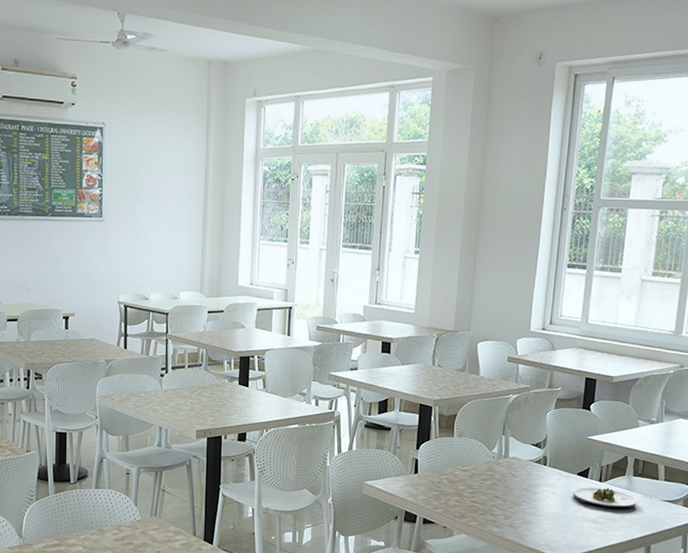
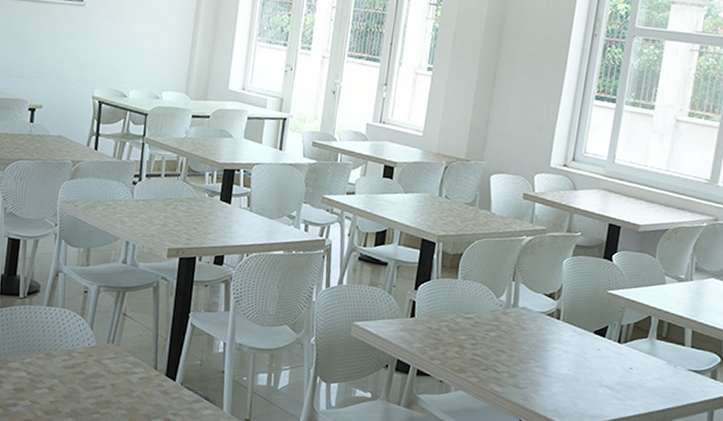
salad plate: present [573,487,637,508] -> none [587,348,660,376]

